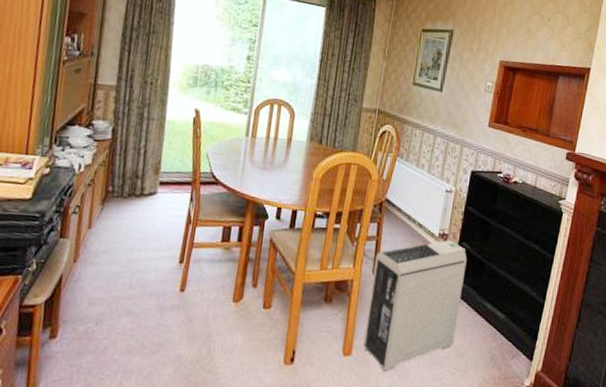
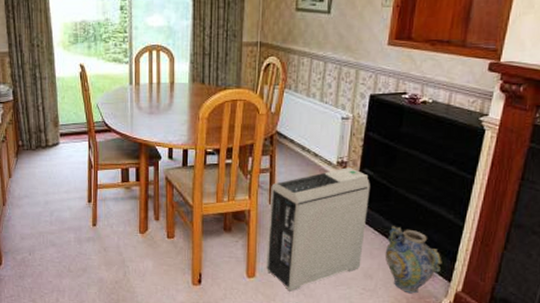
ceramic jug: none [476,301,526,374] -> present [385,226,442,294]

